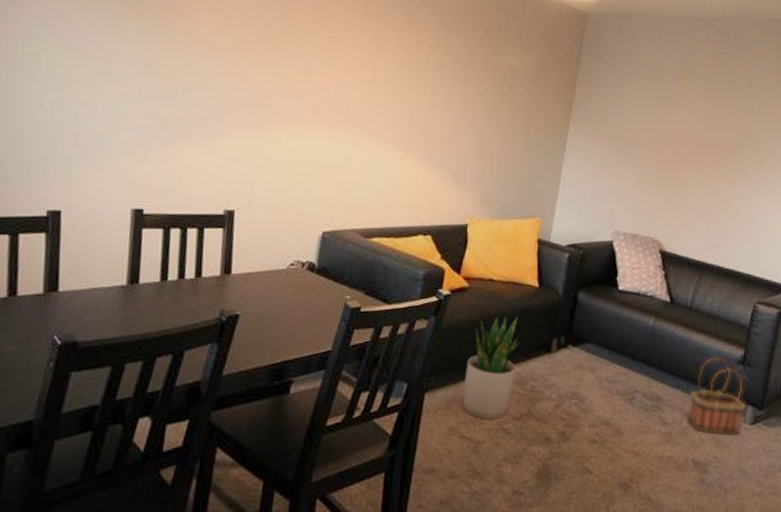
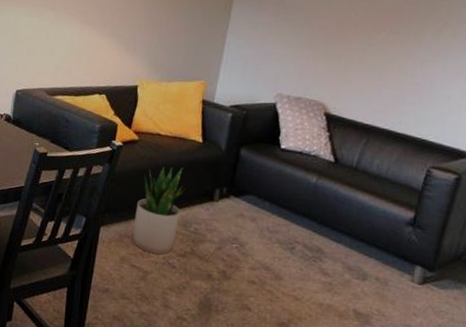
basket: present [687,357,746,435] -> none [349,217,415,293]

